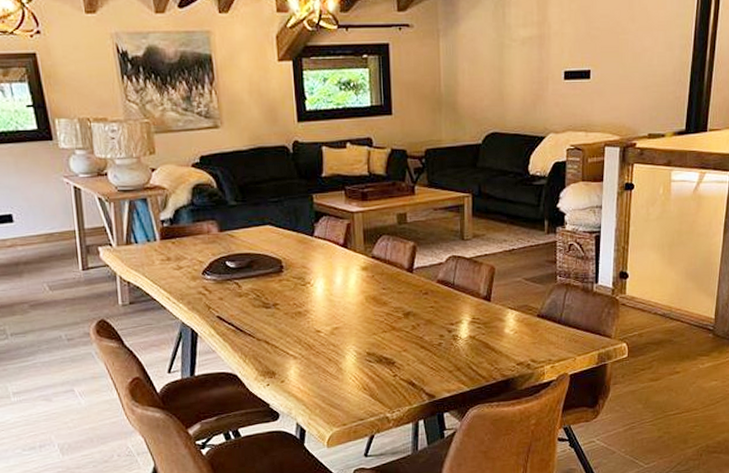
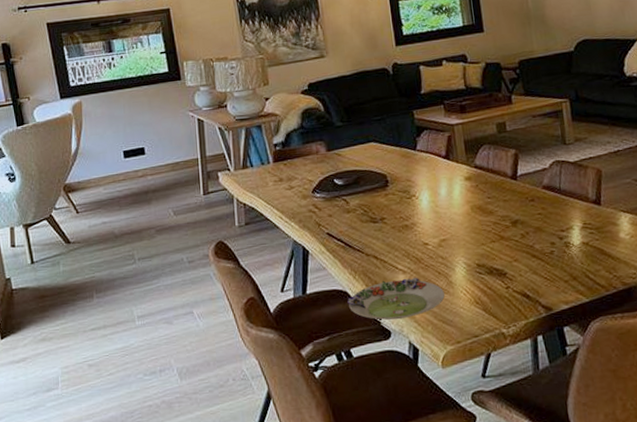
salad plate: none [236,363,334,403] -> present [347,277,445,320]

